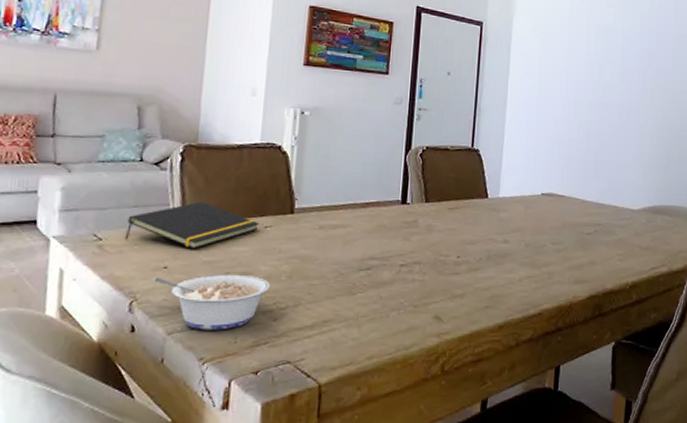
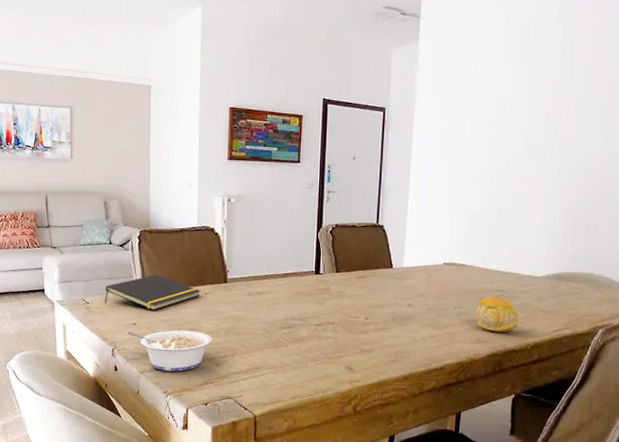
fruit: none [574,231,618,271] -> present [475,297,519,332]

